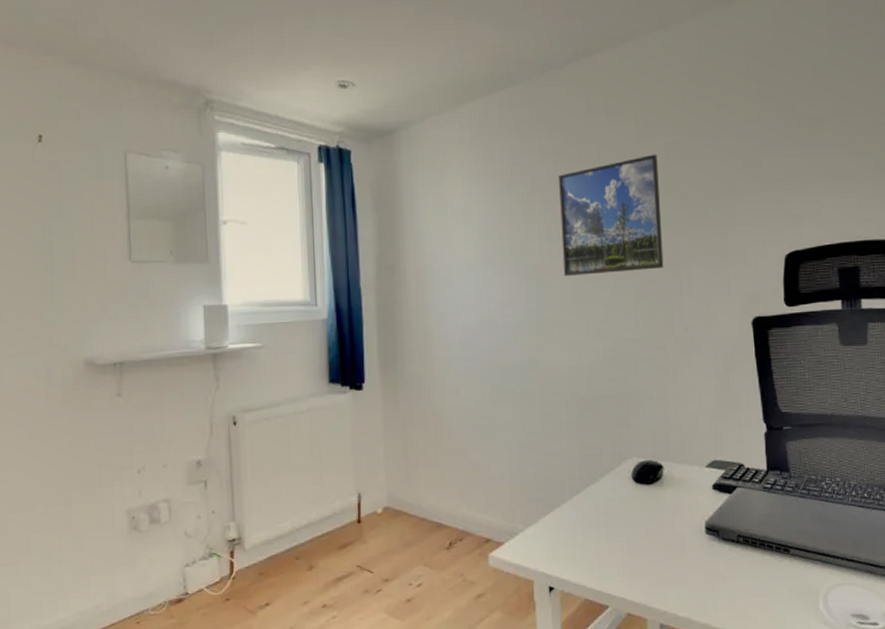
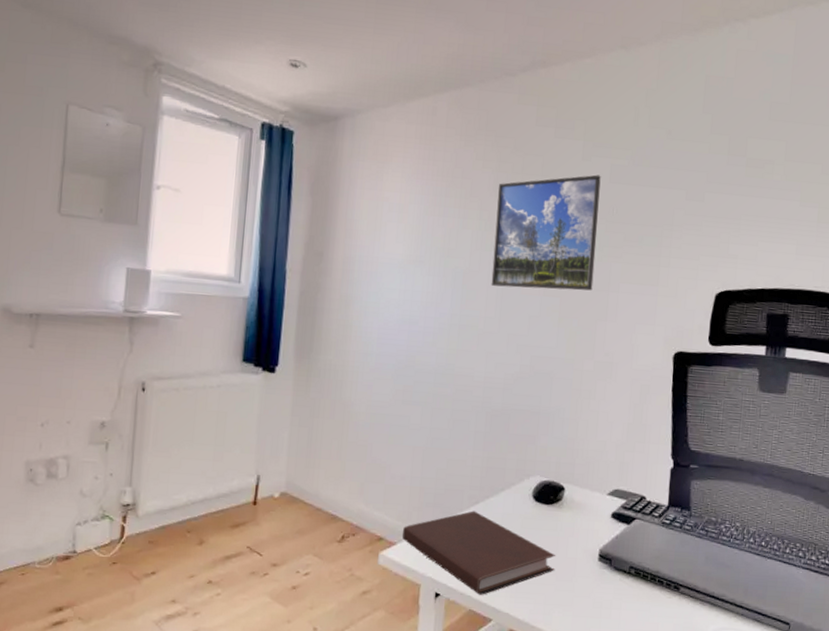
notebook: none [508,500,663,583] -> present [402,510,555,595]

